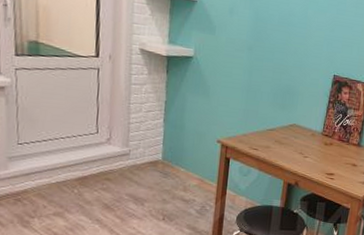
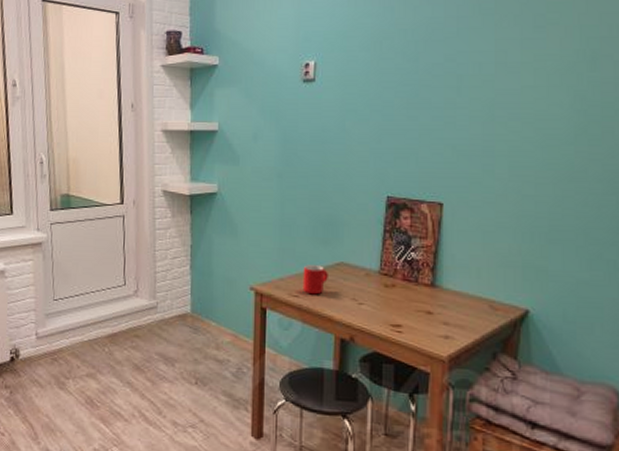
mug: none [261,124,283,149] -> present [302,265,328,295]

